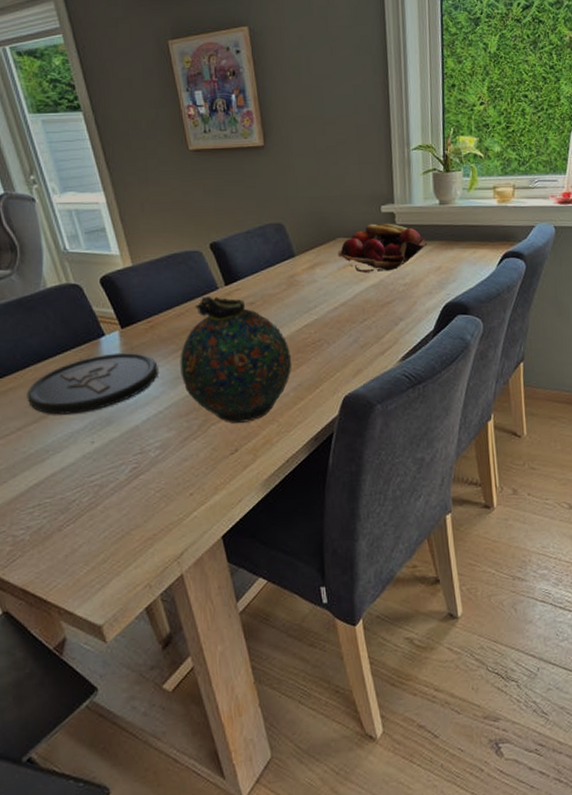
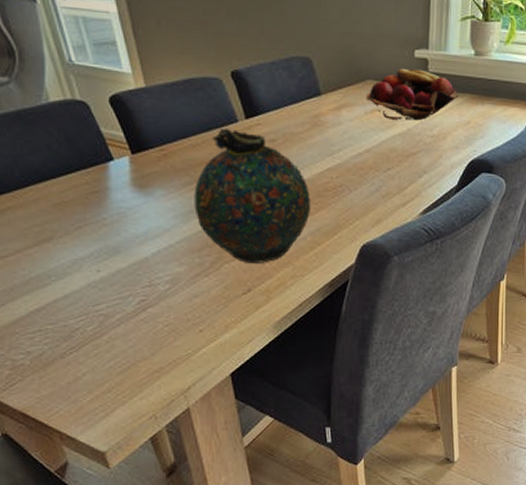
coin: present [26,352,158,415] -> none [26,179,171,240]

